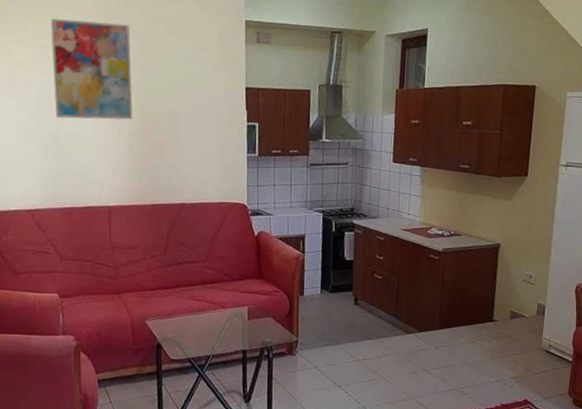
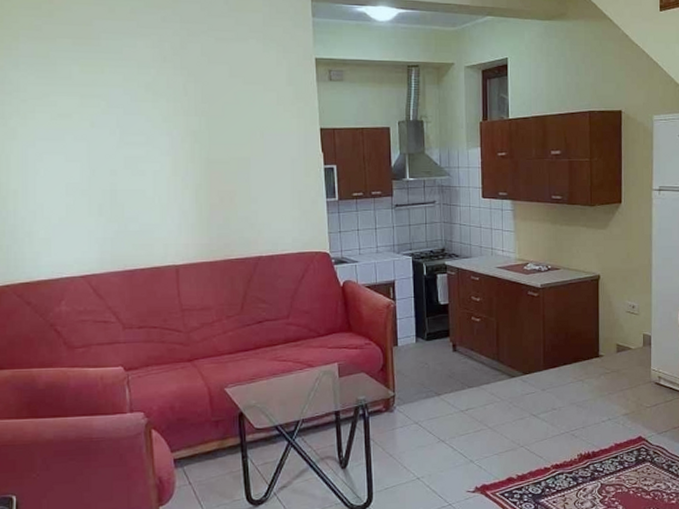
wall art: present [50,18,133,120] -> none [99,65,198,172]

